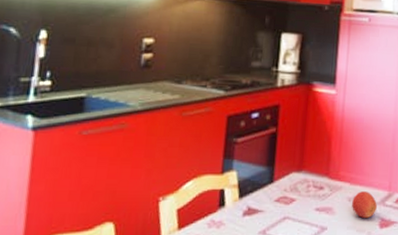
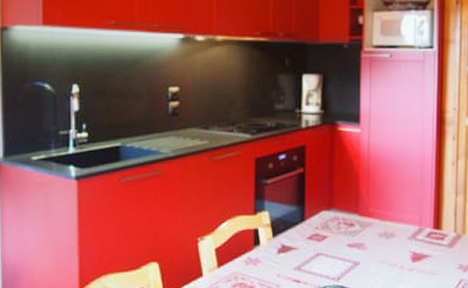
apple: present [351,192,378,218] -> none [382,227,409,252]

